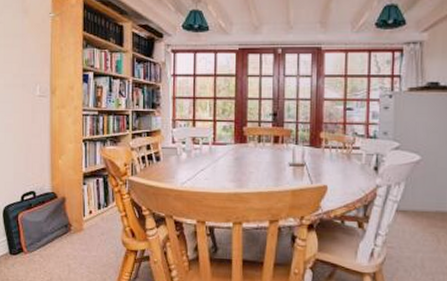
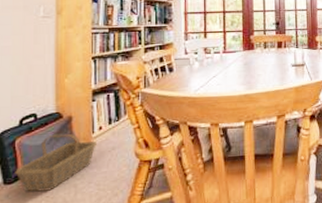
basket: none [18,213,87,267] -> present [15,133,96,193]

